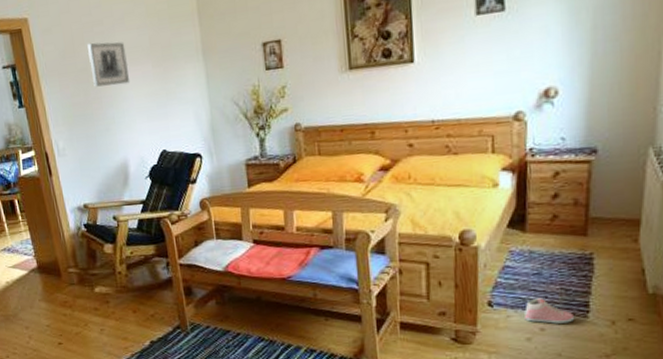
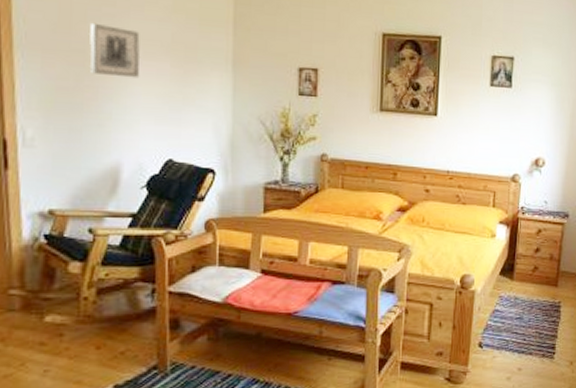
sneaker: present [525,298,575,324] -> none [507,340,545,364]

